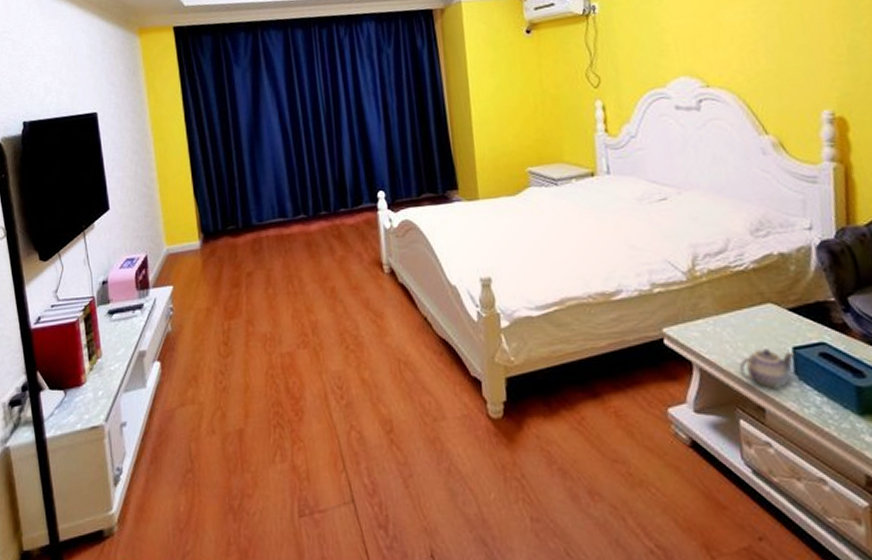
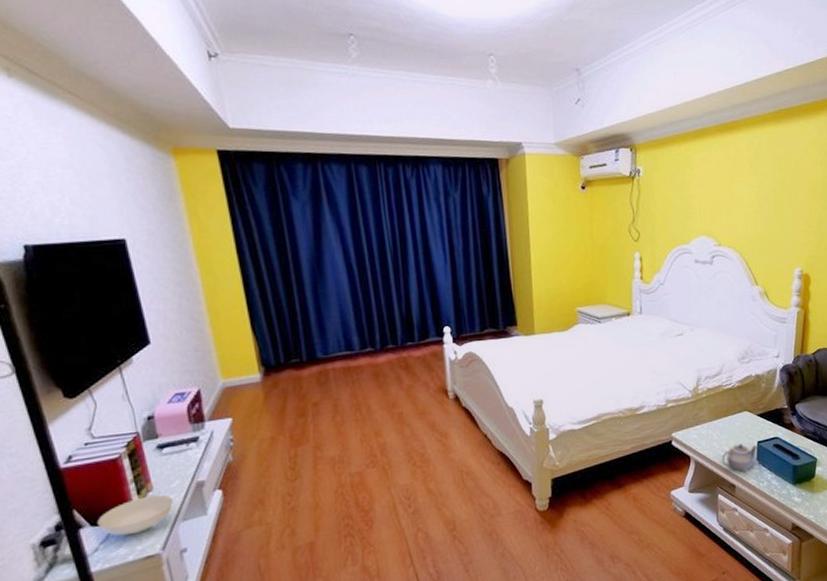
bowl: none [54,362,118,403] -> present [96,494,174,536]

